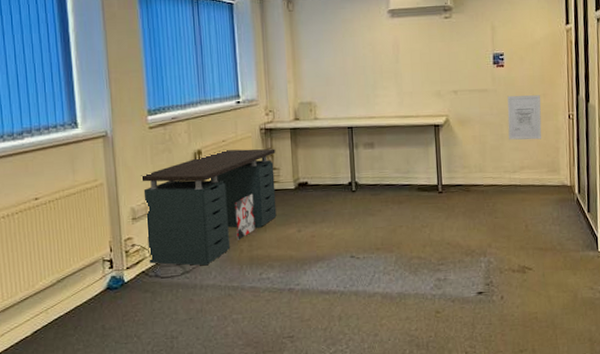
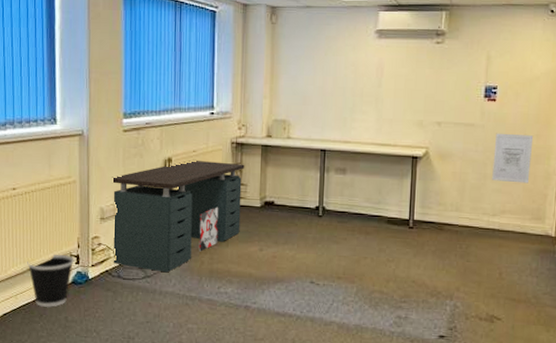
wastebasket: none [56,260,108,318] -> present [27,254,74,307]

